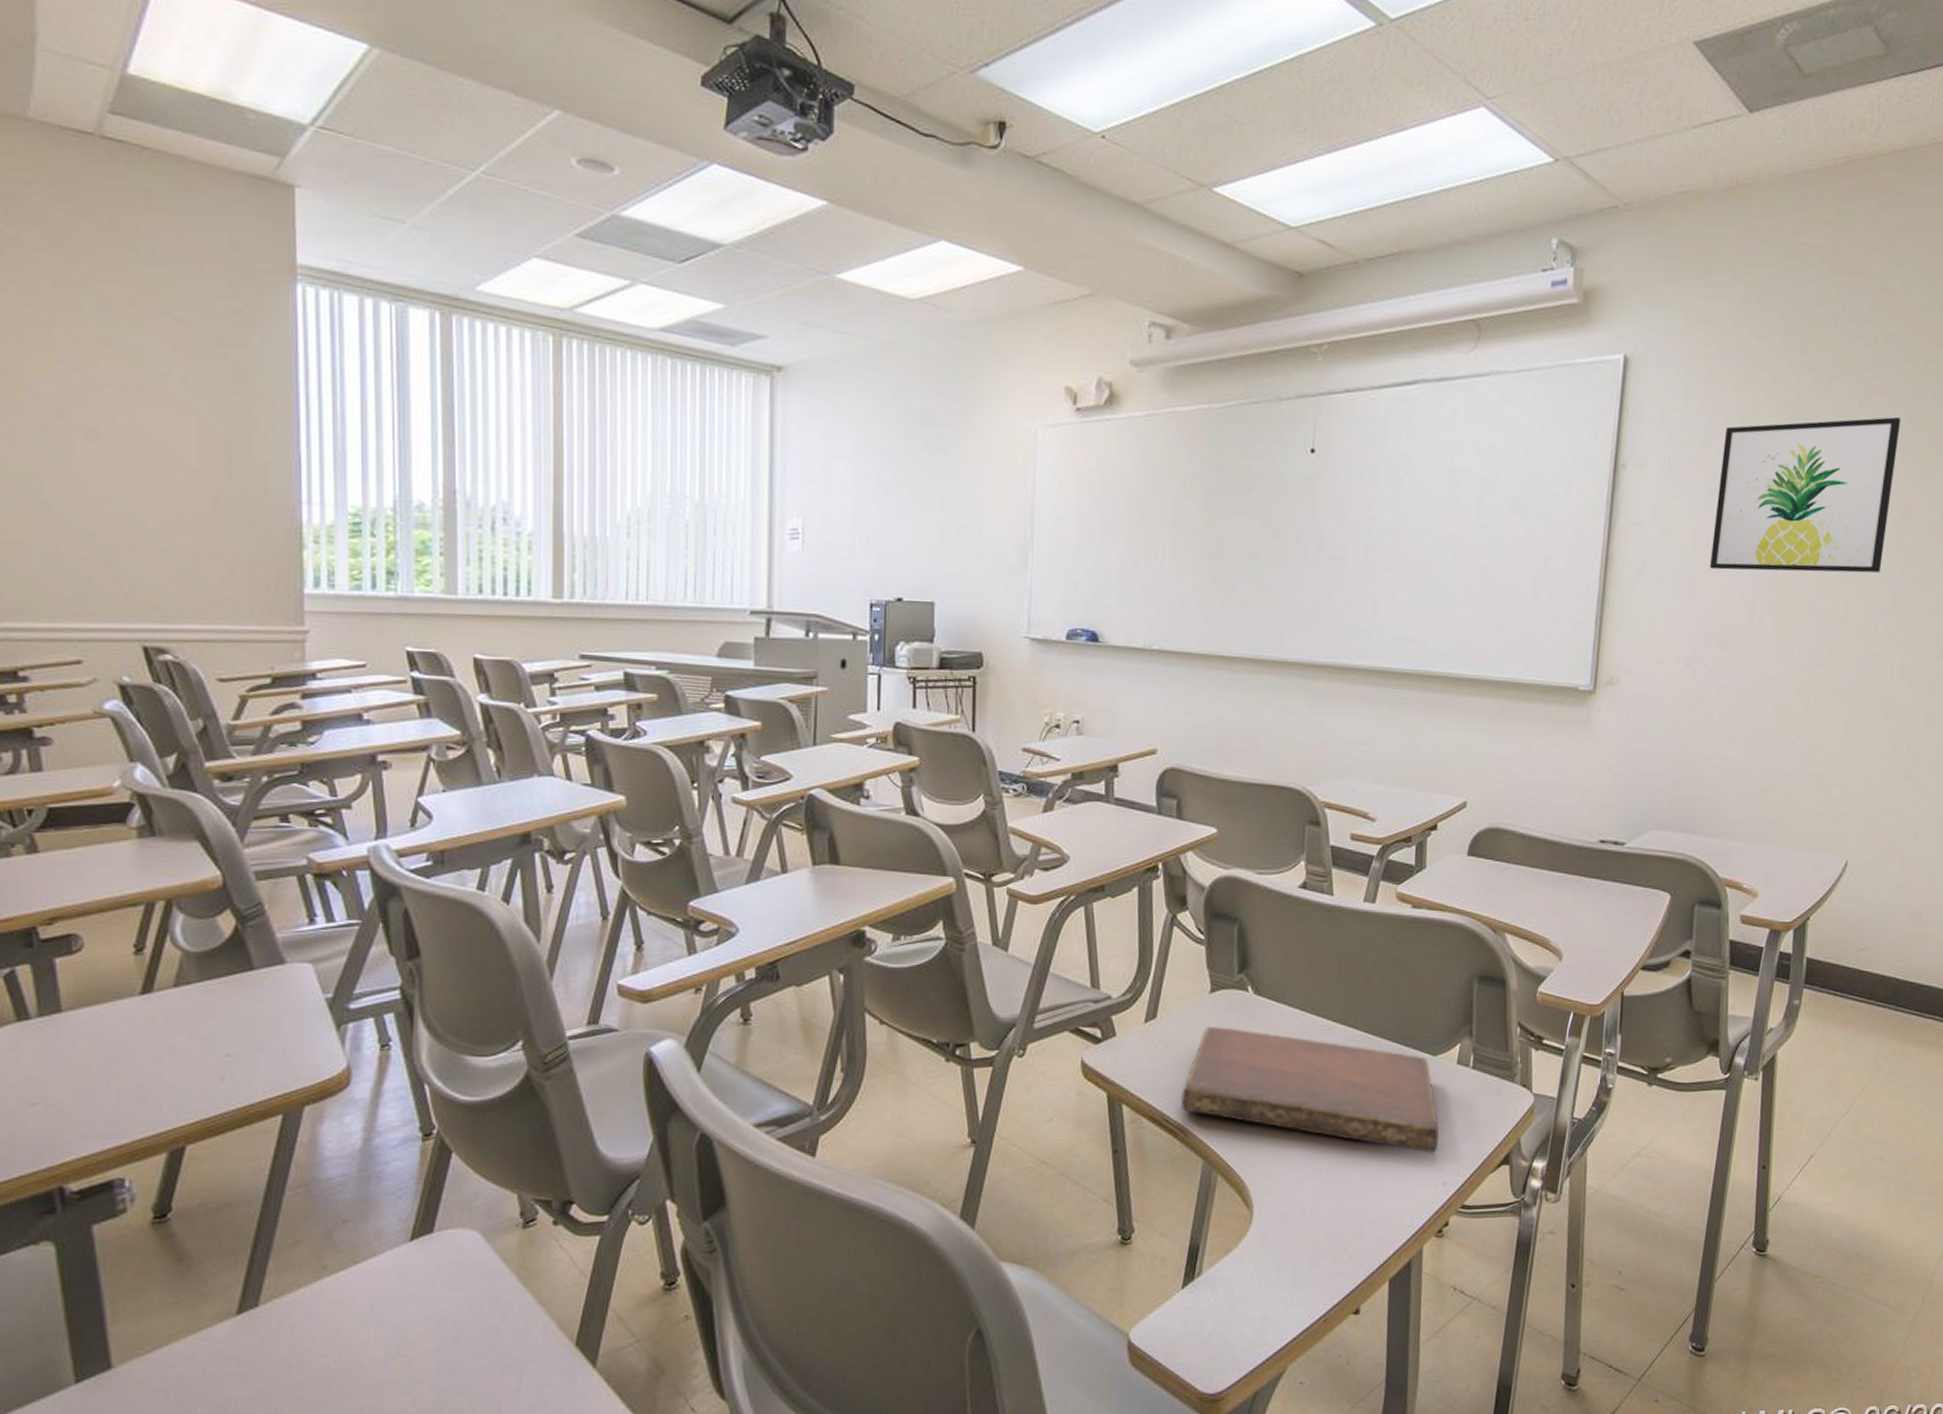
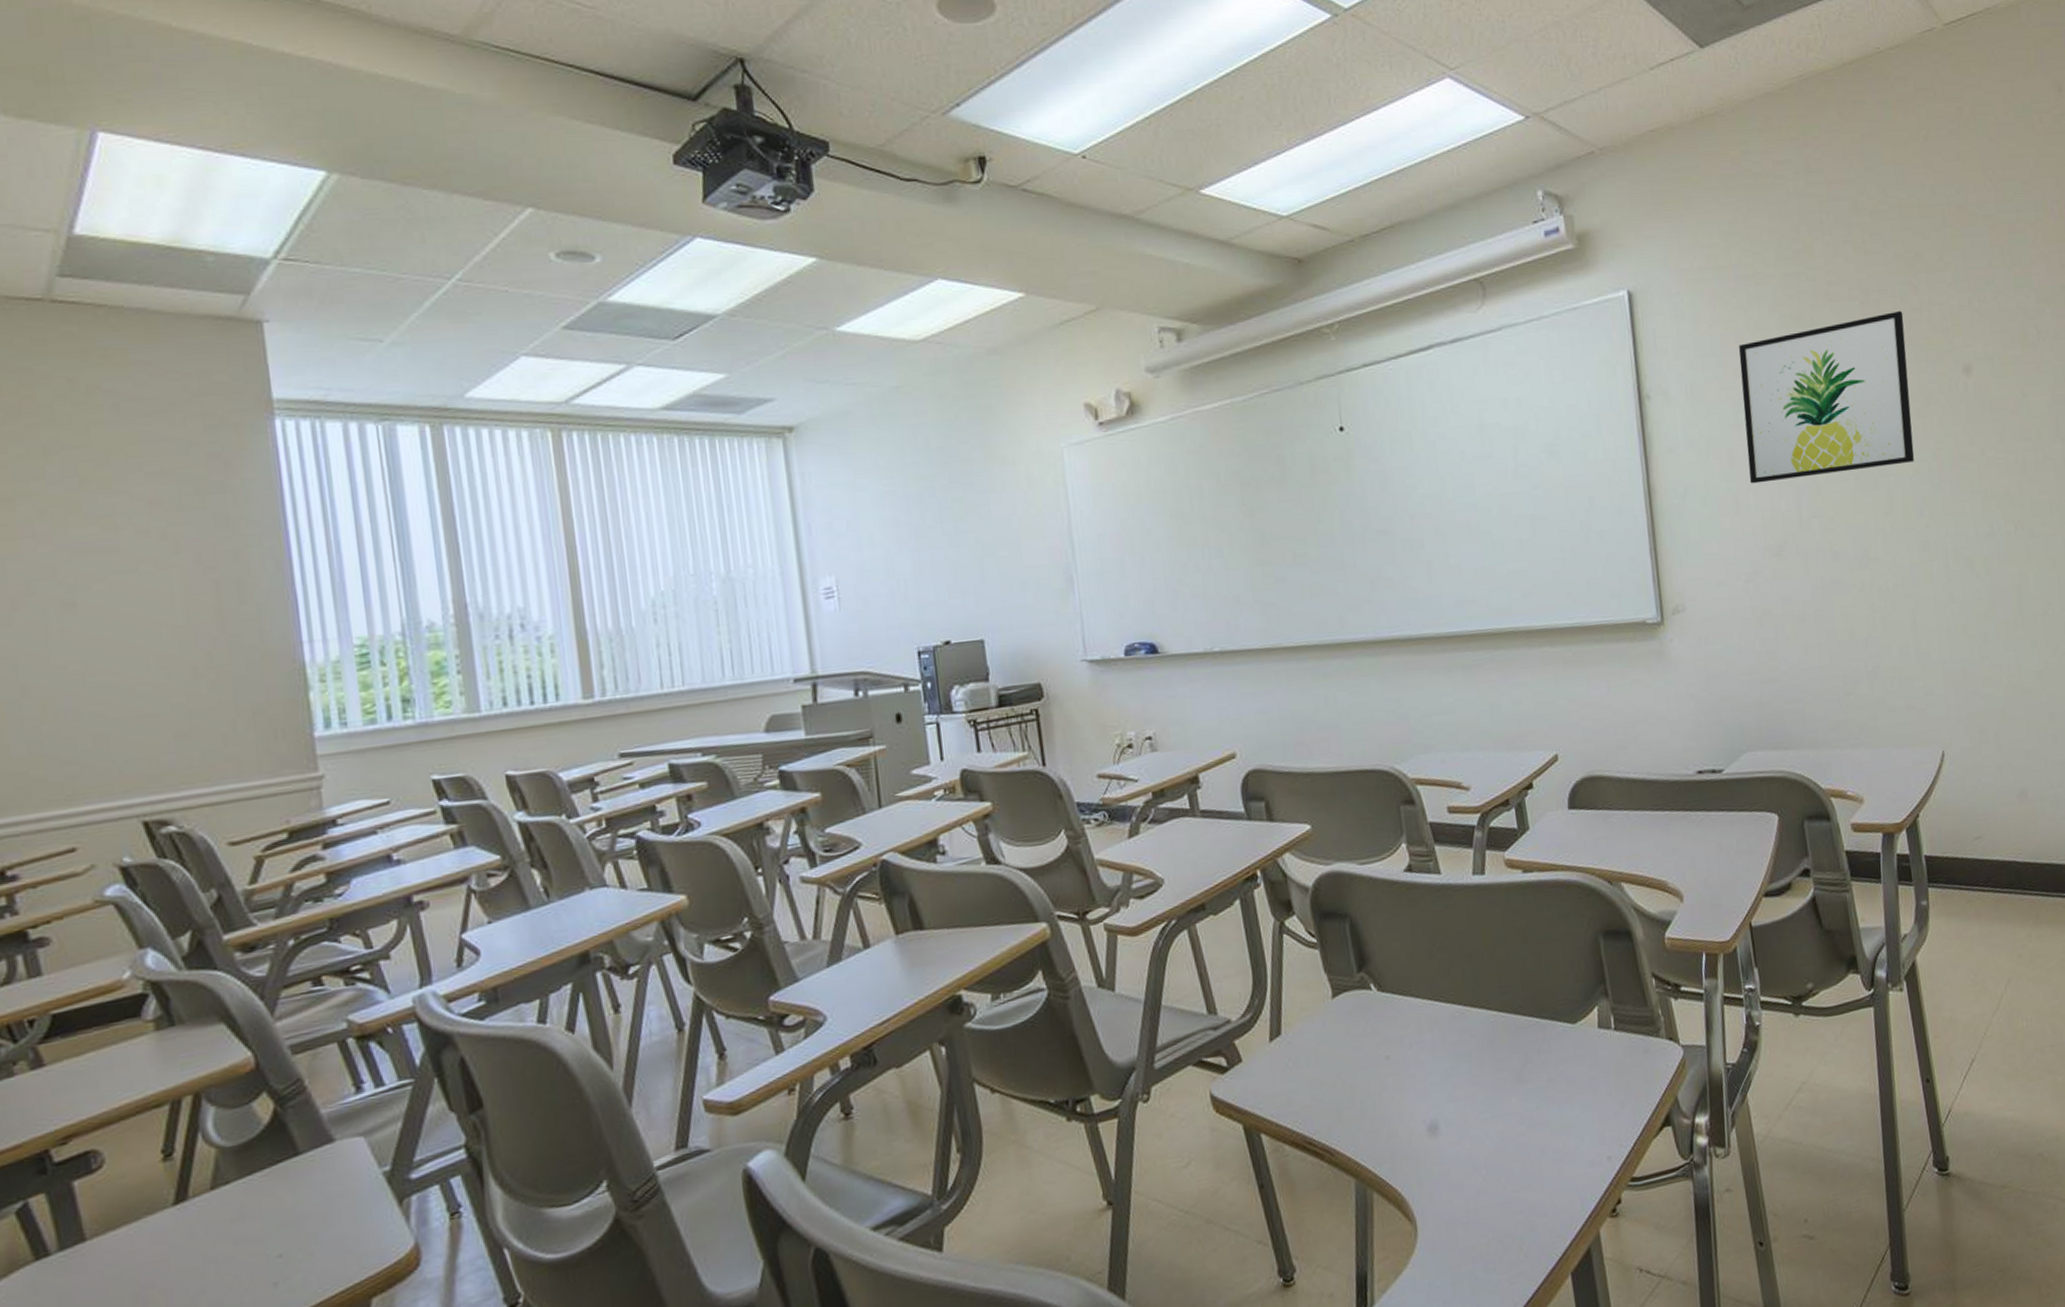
notebook: present [1180,1025,1439,1153] -> none [1320,1026,1595,1131]

